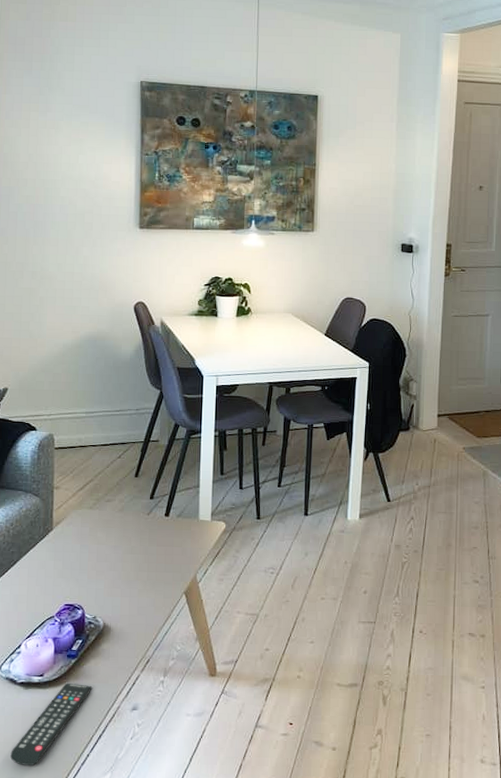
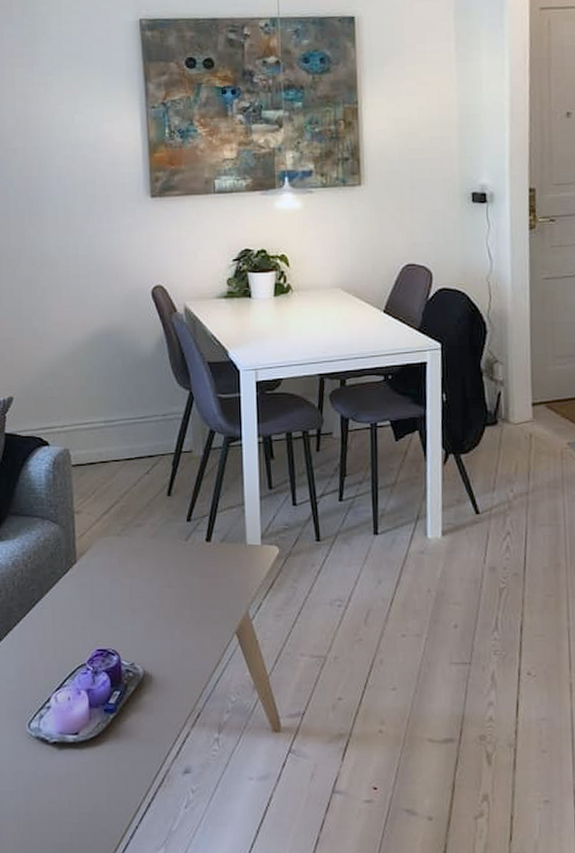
remote control: present [10,682,93,766] -> none [48,742,136,839]

